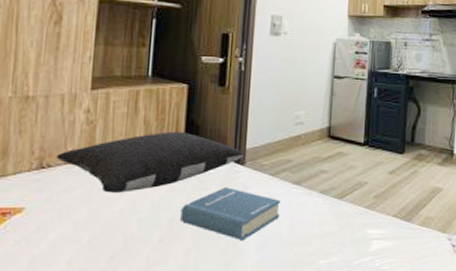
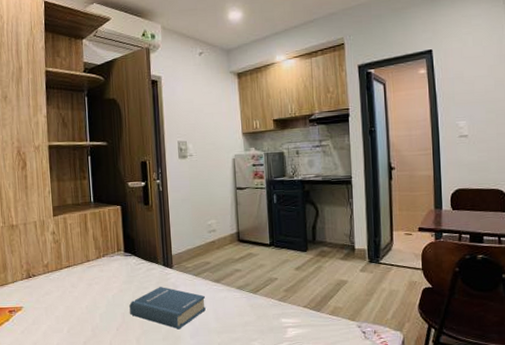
pillow: present [56,131,244,193] -> none [38,244,171,294]

